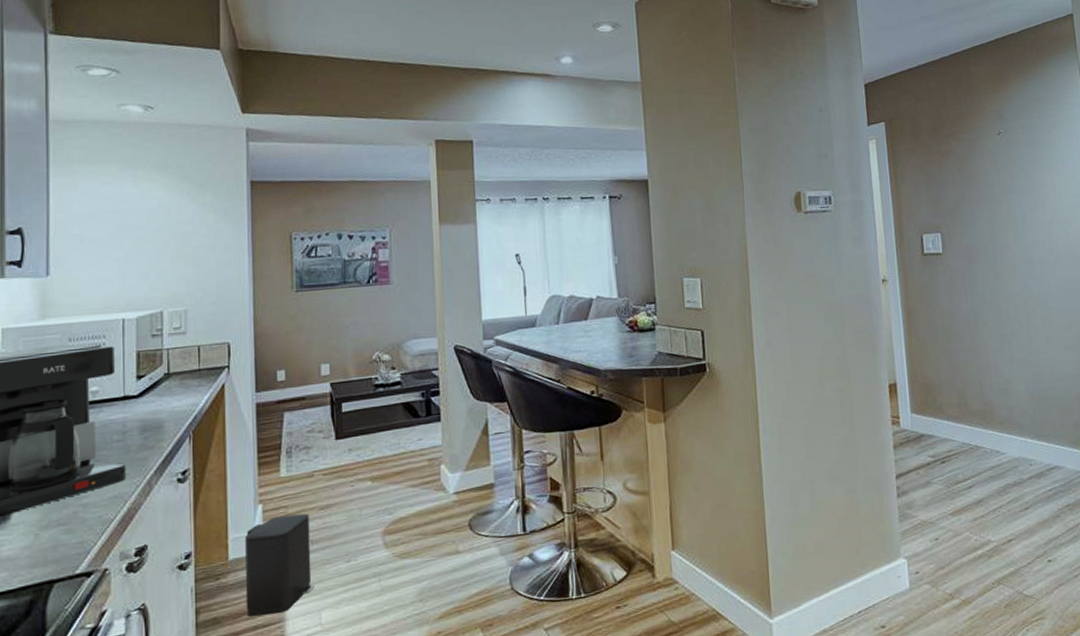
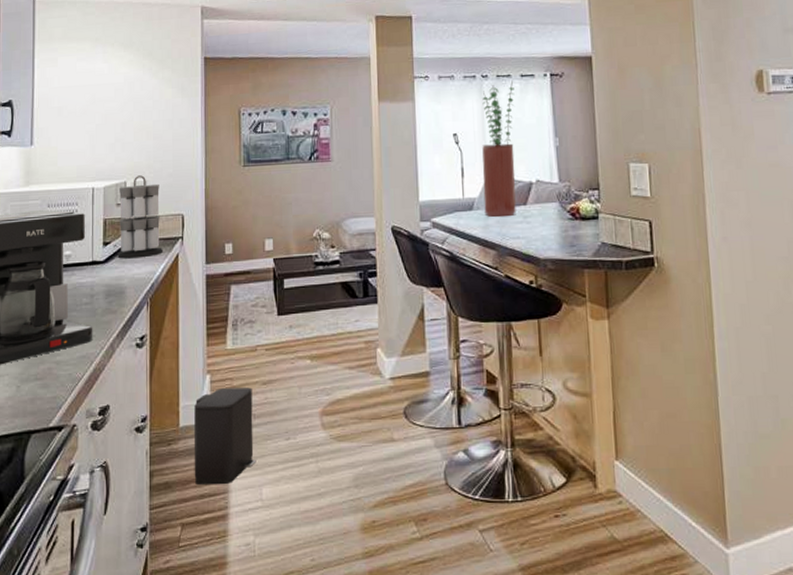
spice rack: none [154,304,208,392] -> present [117,175,164,259]
vase: none [544,202,578,333] -> present [482,80,516,218]

